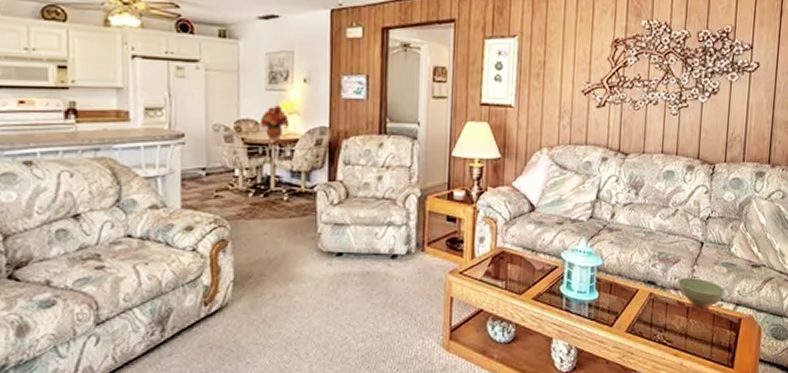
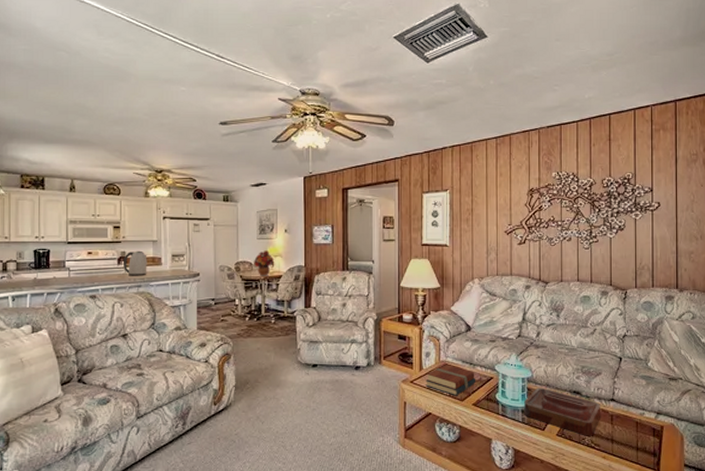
kettle: none [73,100,109,136] -> present [124,250,147,276]
books: none [478,252,538,289] -> present [426,365,476,396]
decorative tray: none [591,277,677,332] -> present [524,387,601,436]
bowl: present [678,277,726,310] -> none [601,388,646,418]

